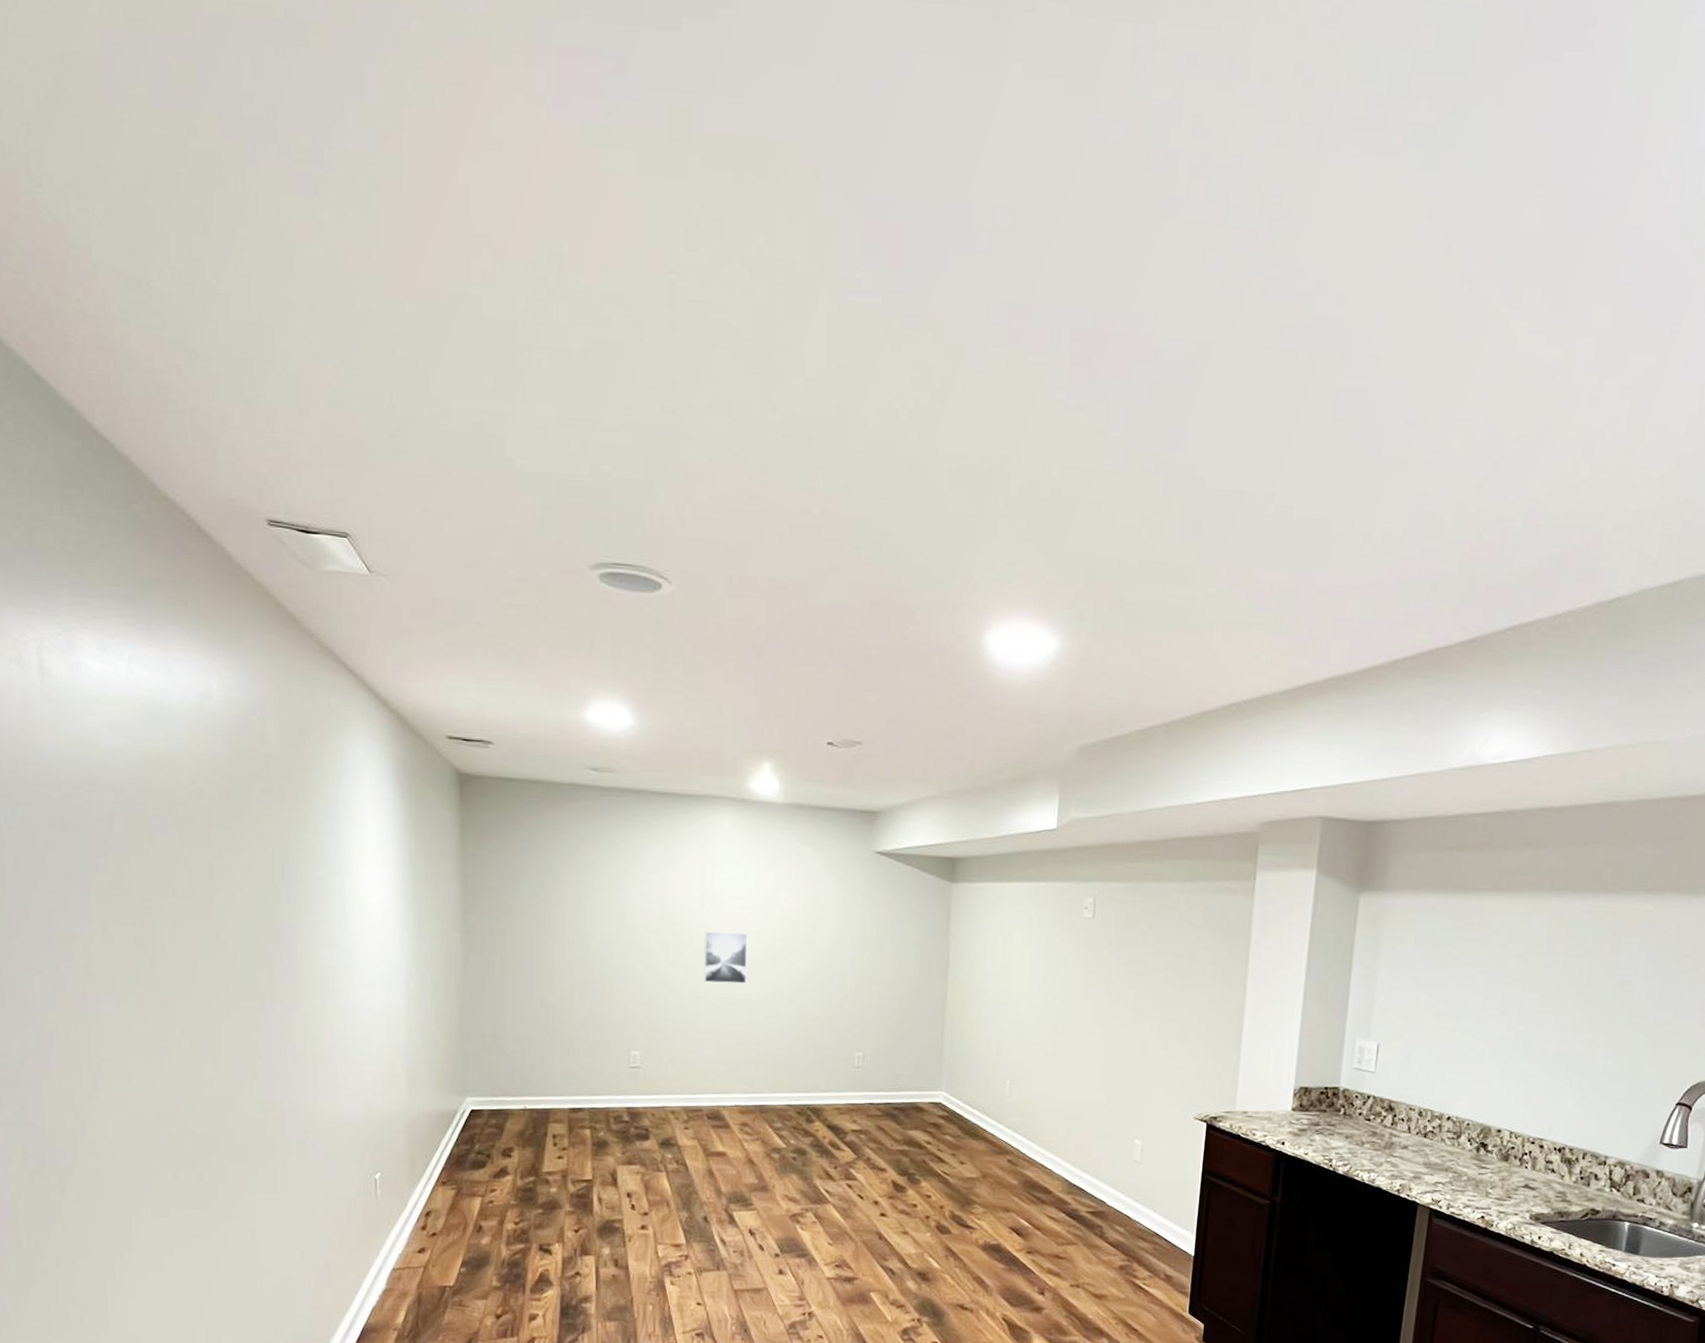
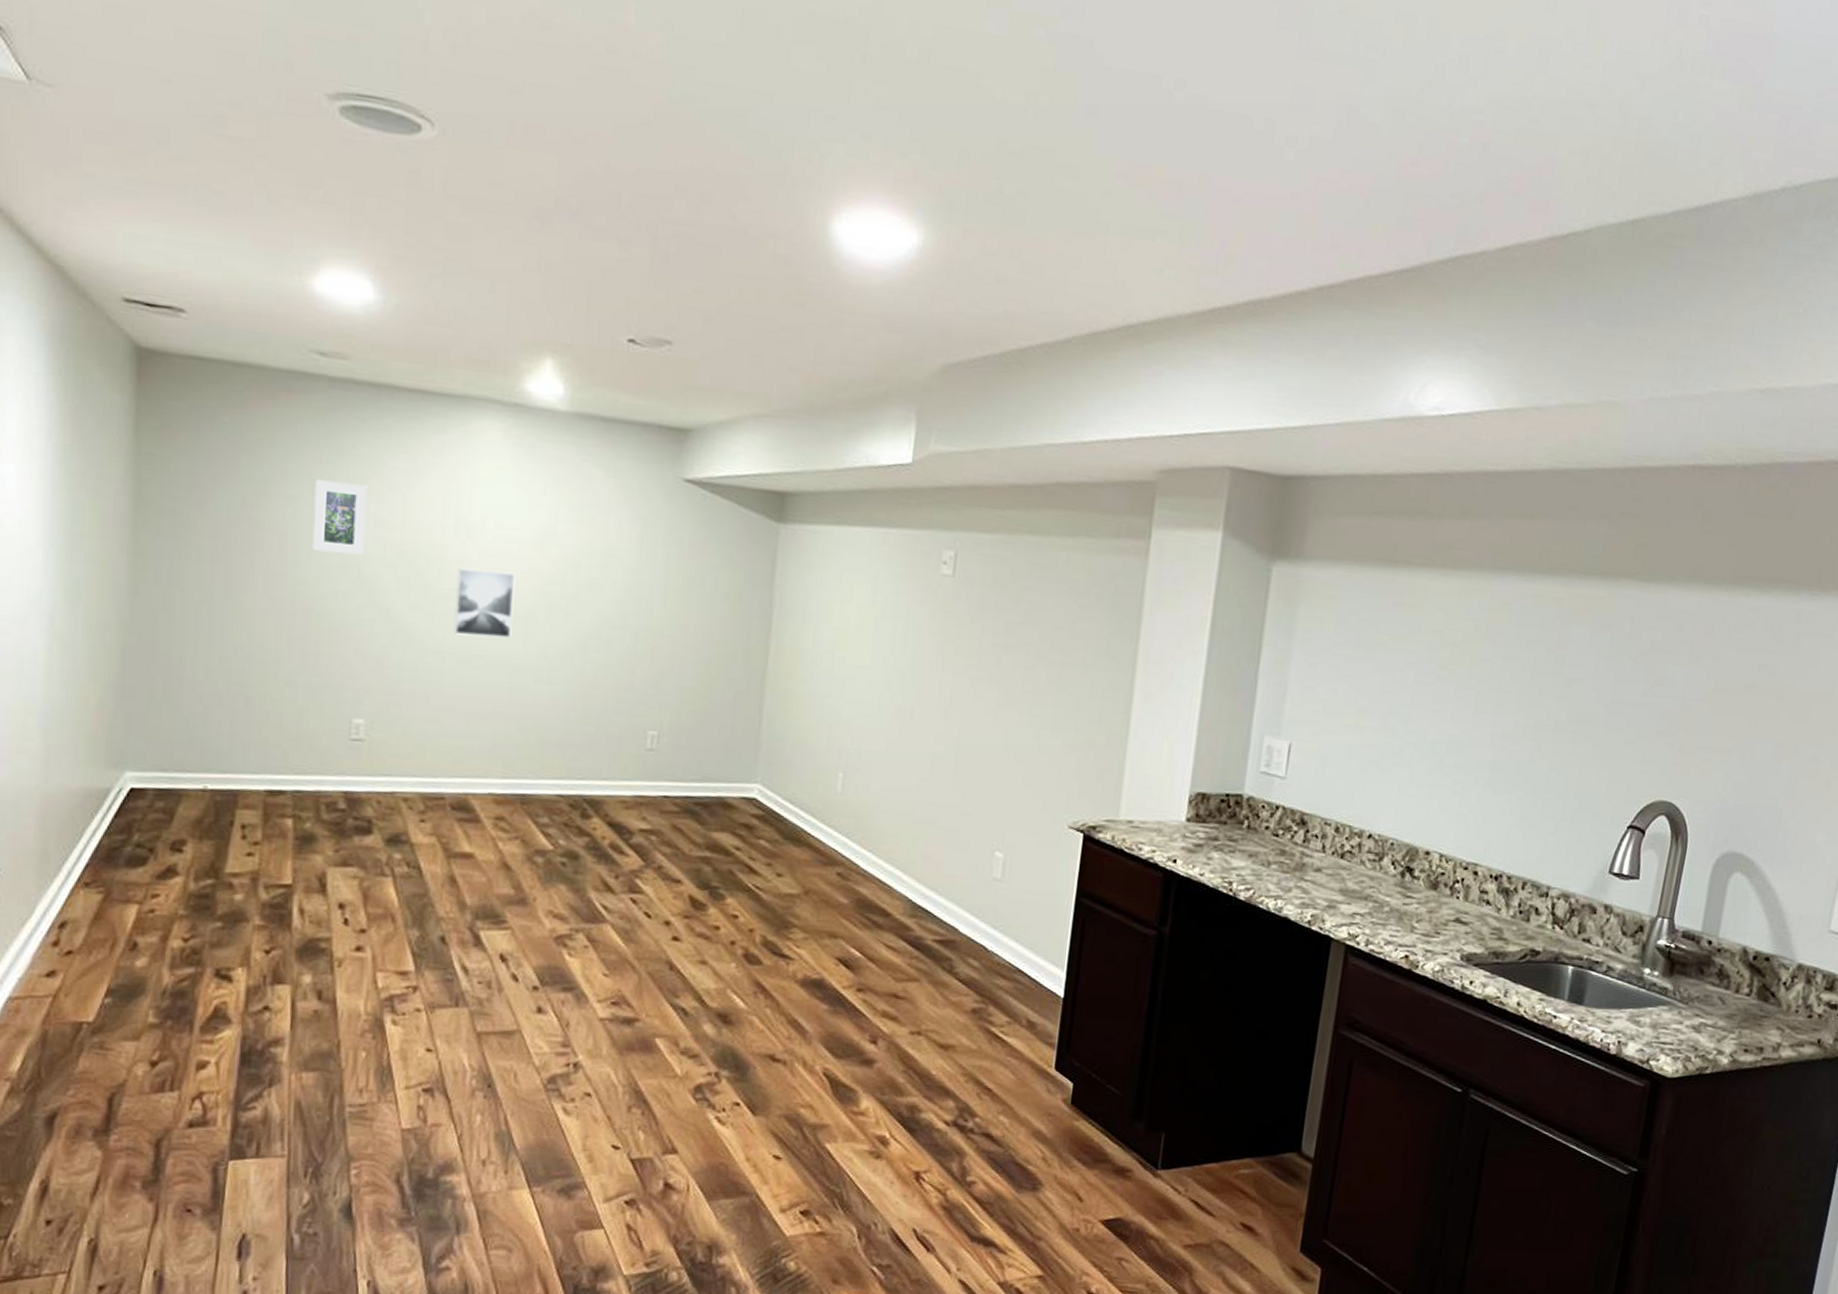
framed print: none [594,867,634,925] -> present [312,479,368,556]

